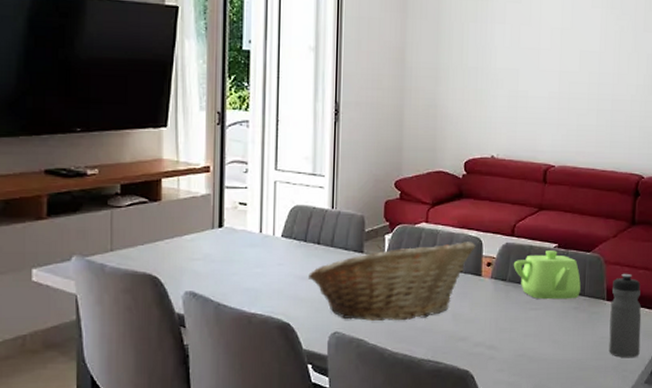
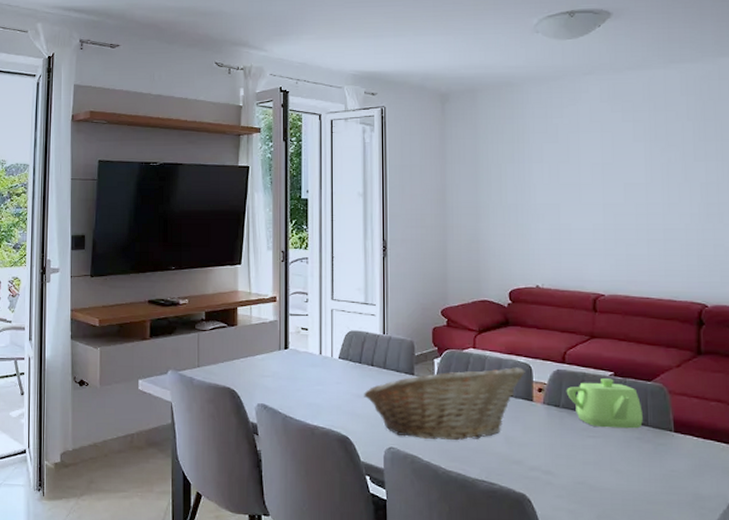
water bottle: present [608,273,642,358] -> none [679,404,719,496]

